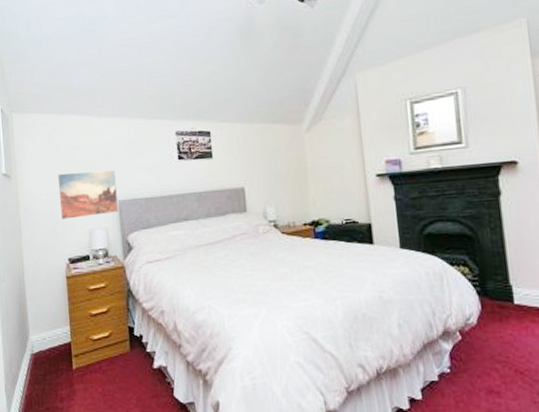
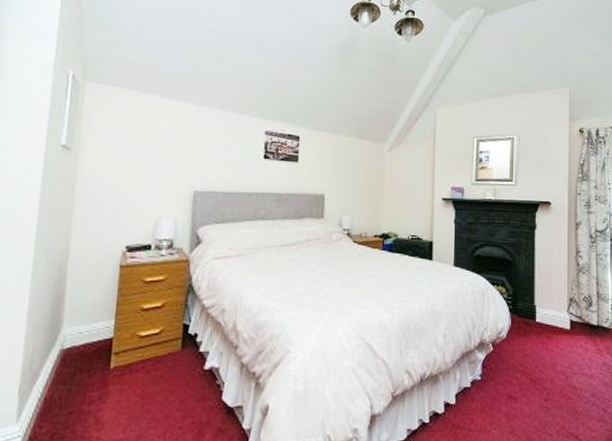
wall art: present [57,170,118,219] -> none [125,154,195,204]

